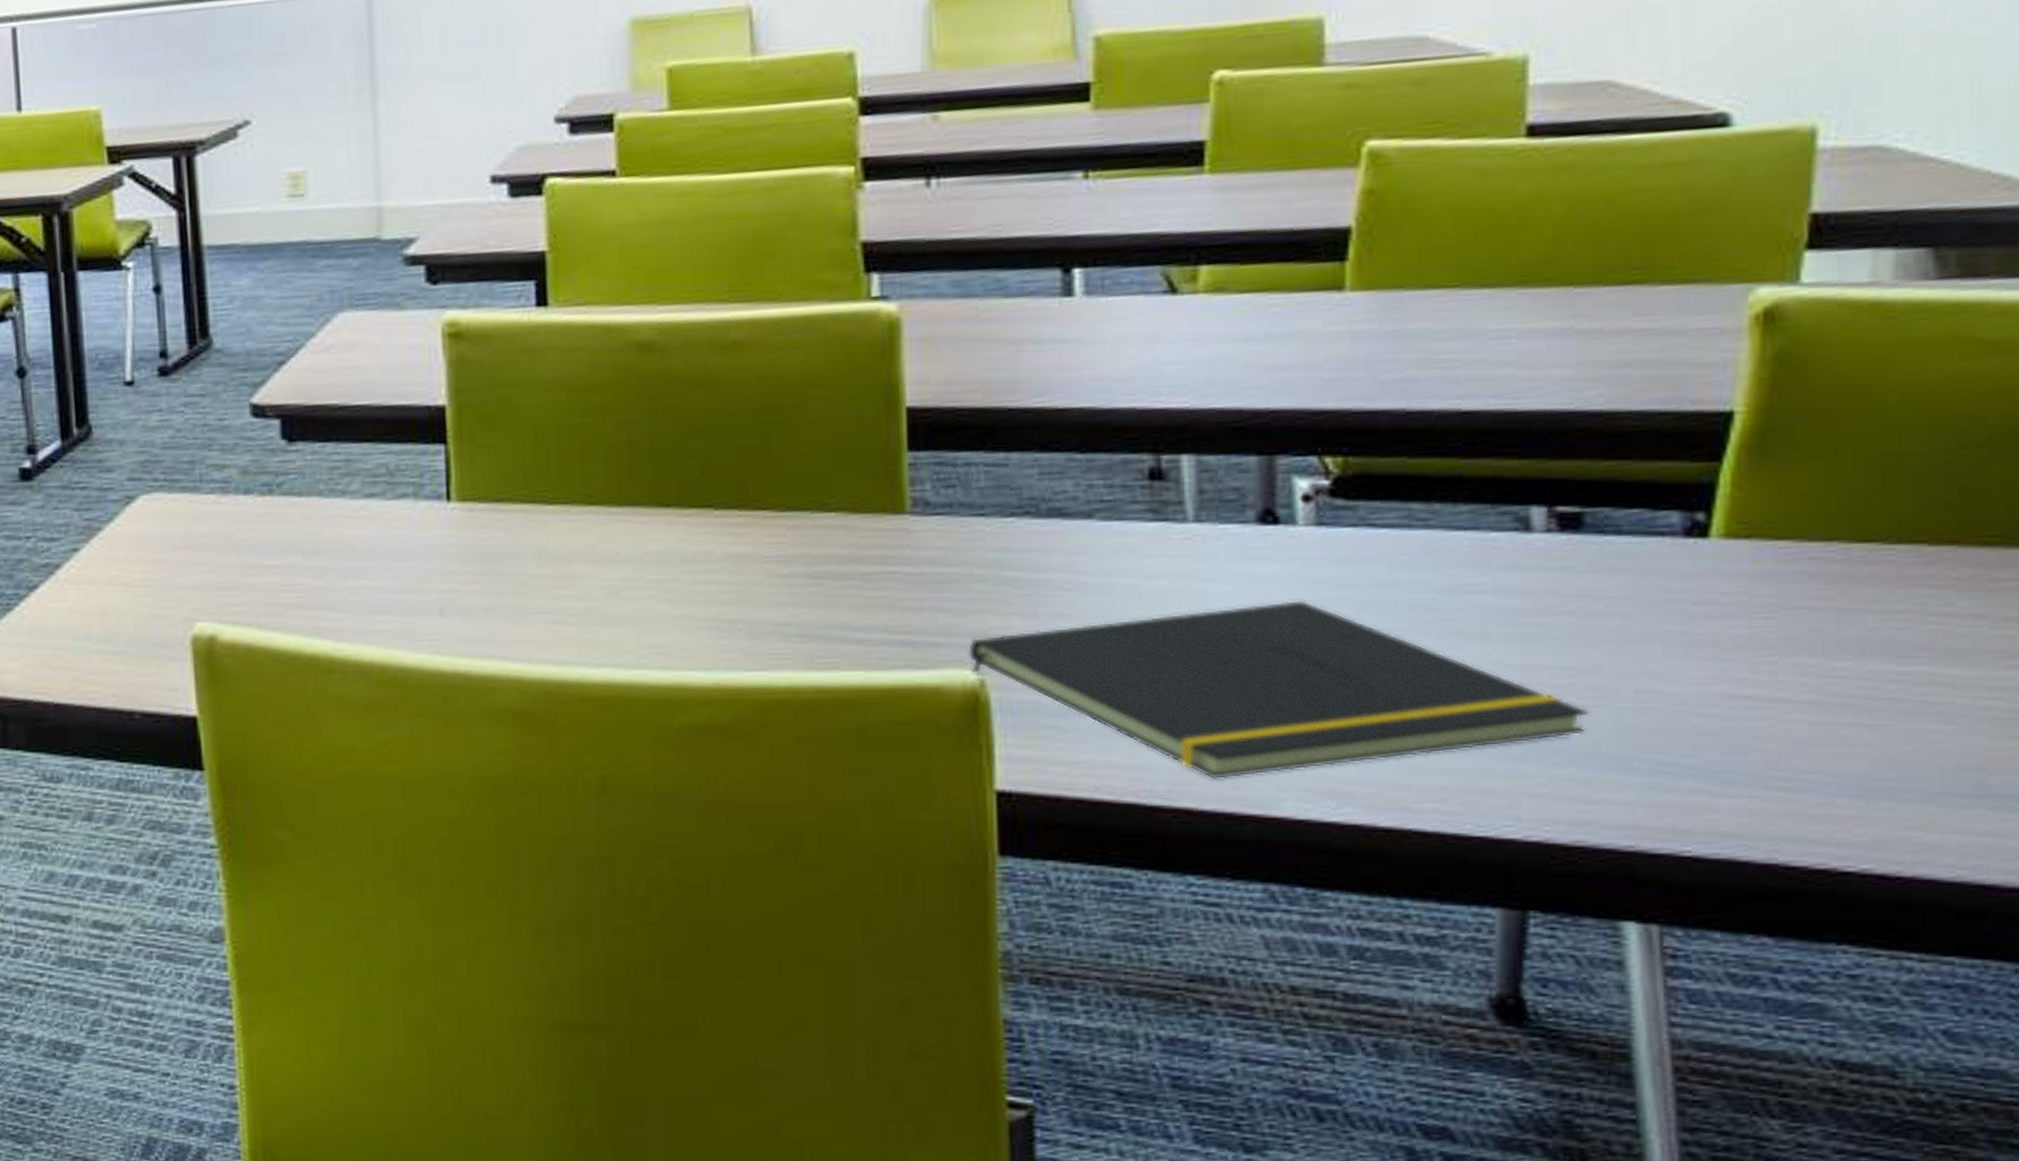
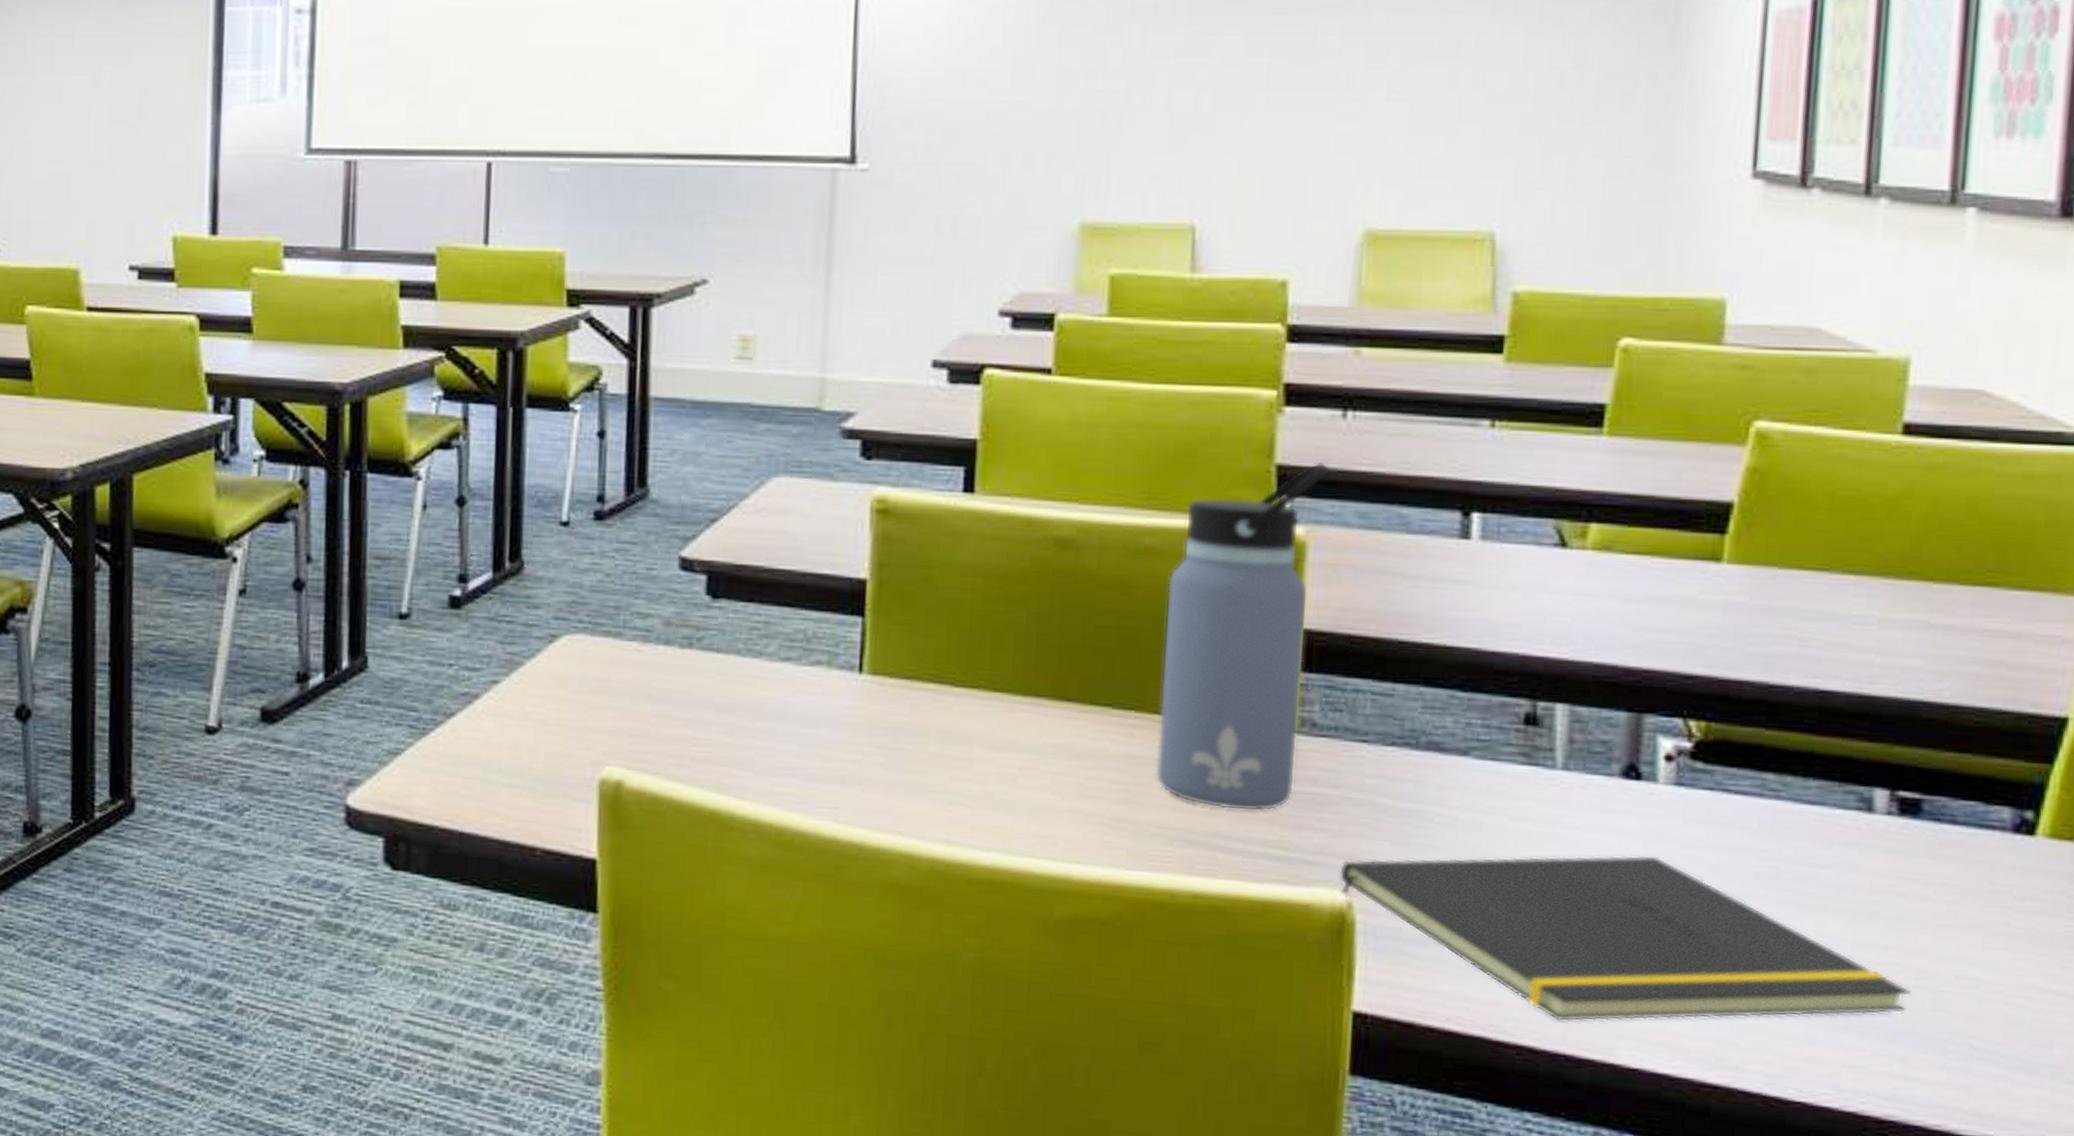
water bottle: none [759,234,918,600] -> present [1155,461,1330,812]

